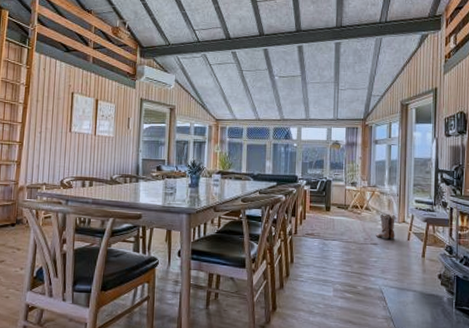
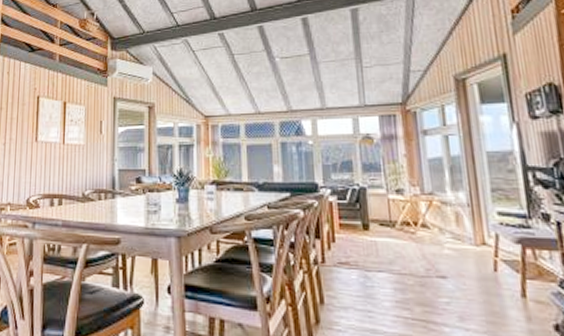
boots: present [375,213,395,241] -> none [441,232,474,272]

